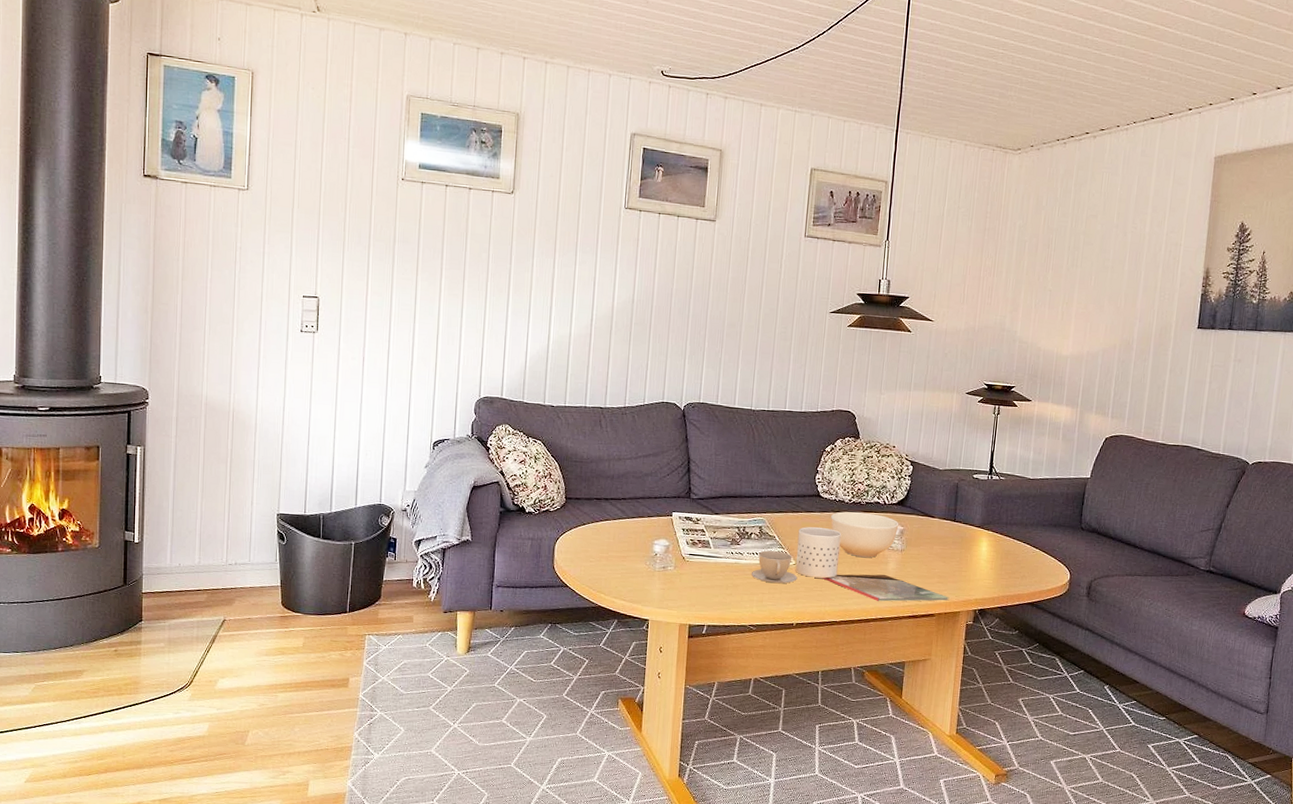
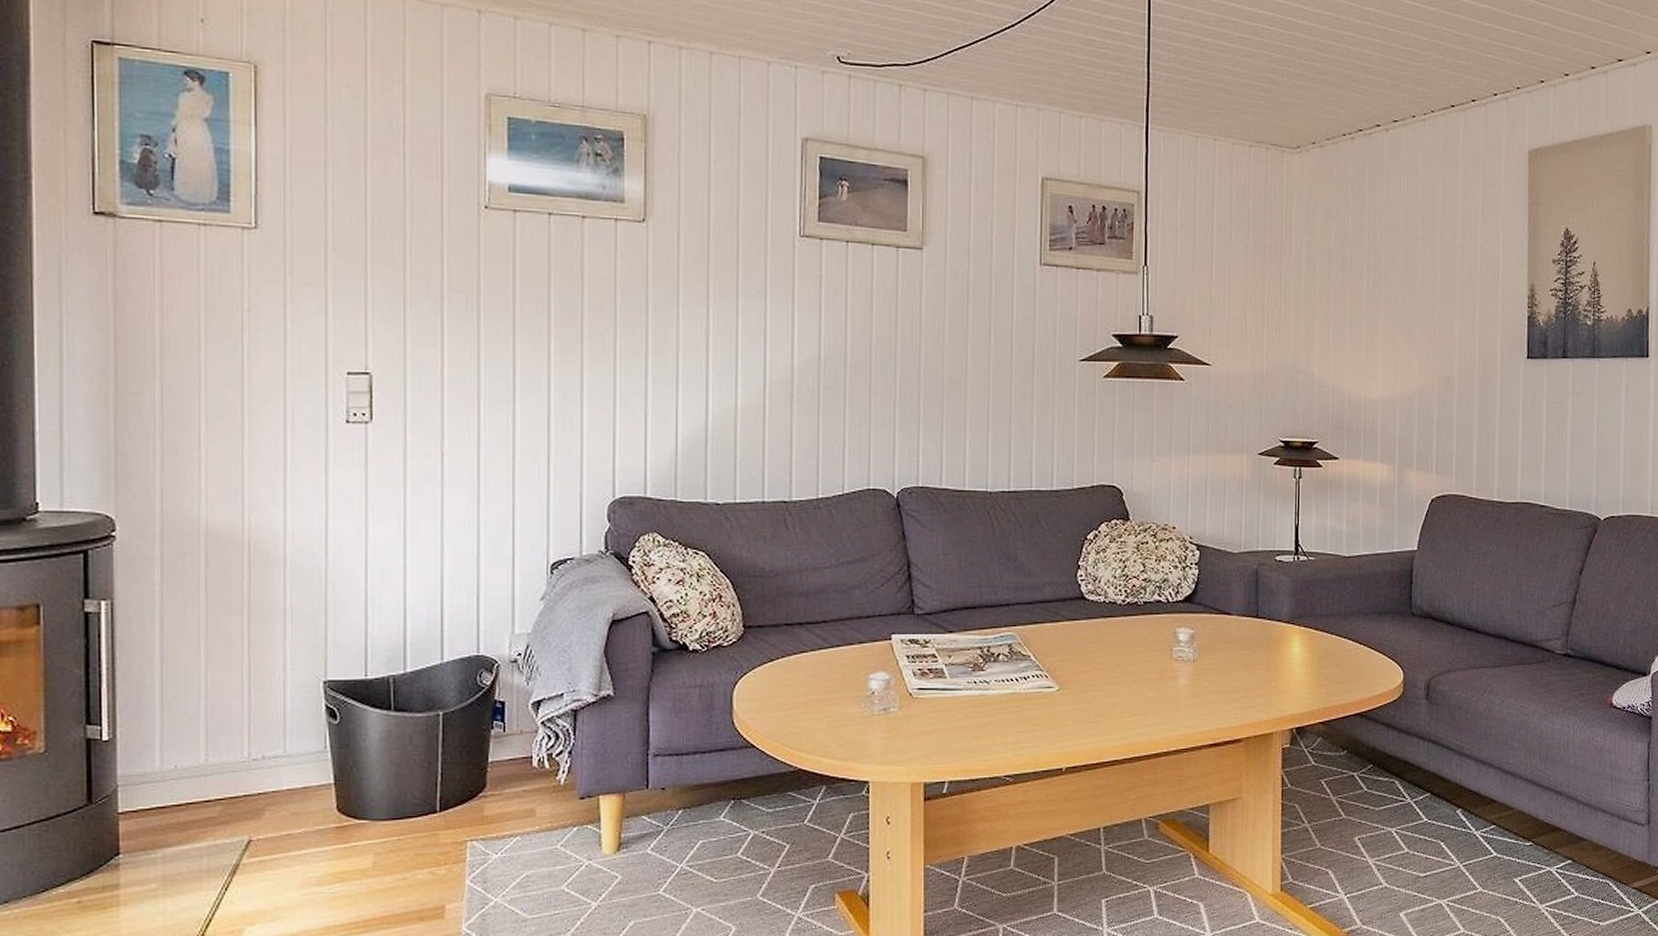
teacup: present [752,550,798,584] -> none [1003,674,1063,718]
mug: present [795,527,842,579] -> none [1059,640,1116,705]
magazine: present [821,574,950,602] -> none [1094,694,1259,729]
bowl: present [830,511,899,558] -> none [1101,615,1188,674]

